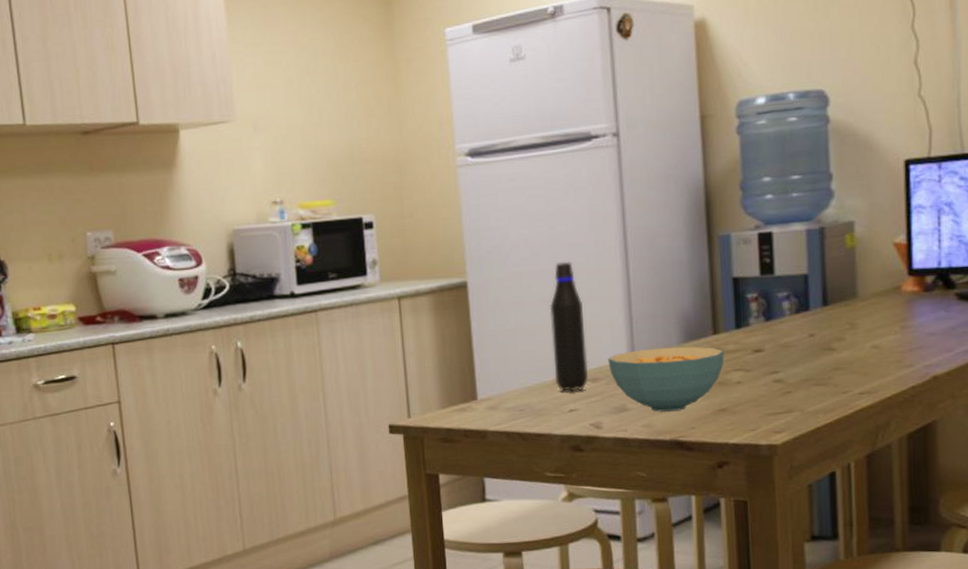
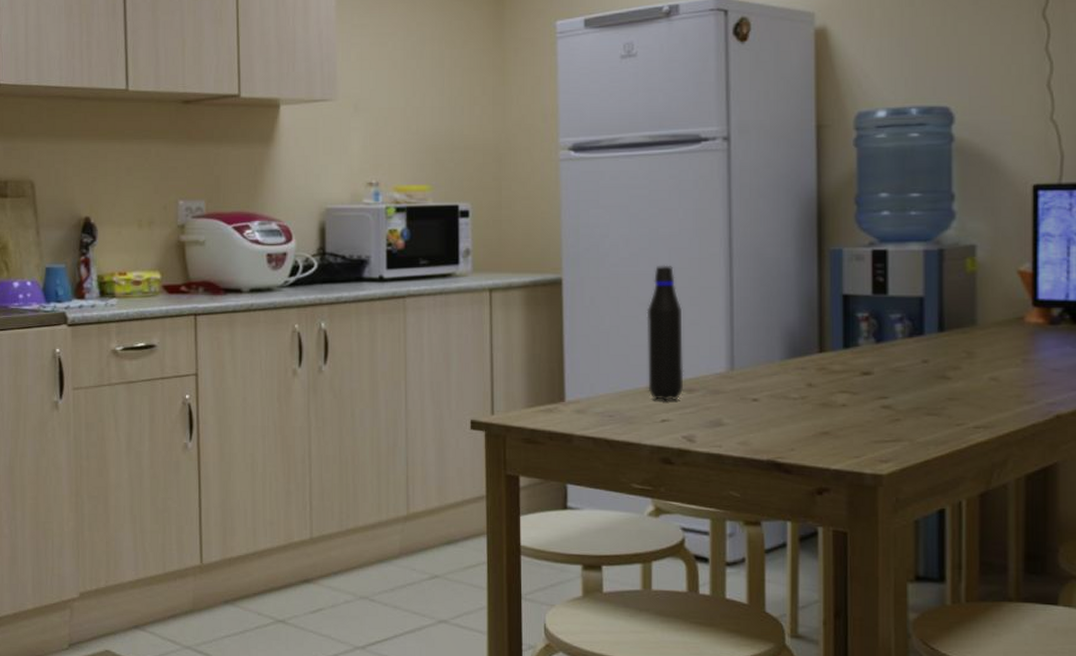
cereal bowl: present [608,346,724,412] -> none [705,362,830,430]

